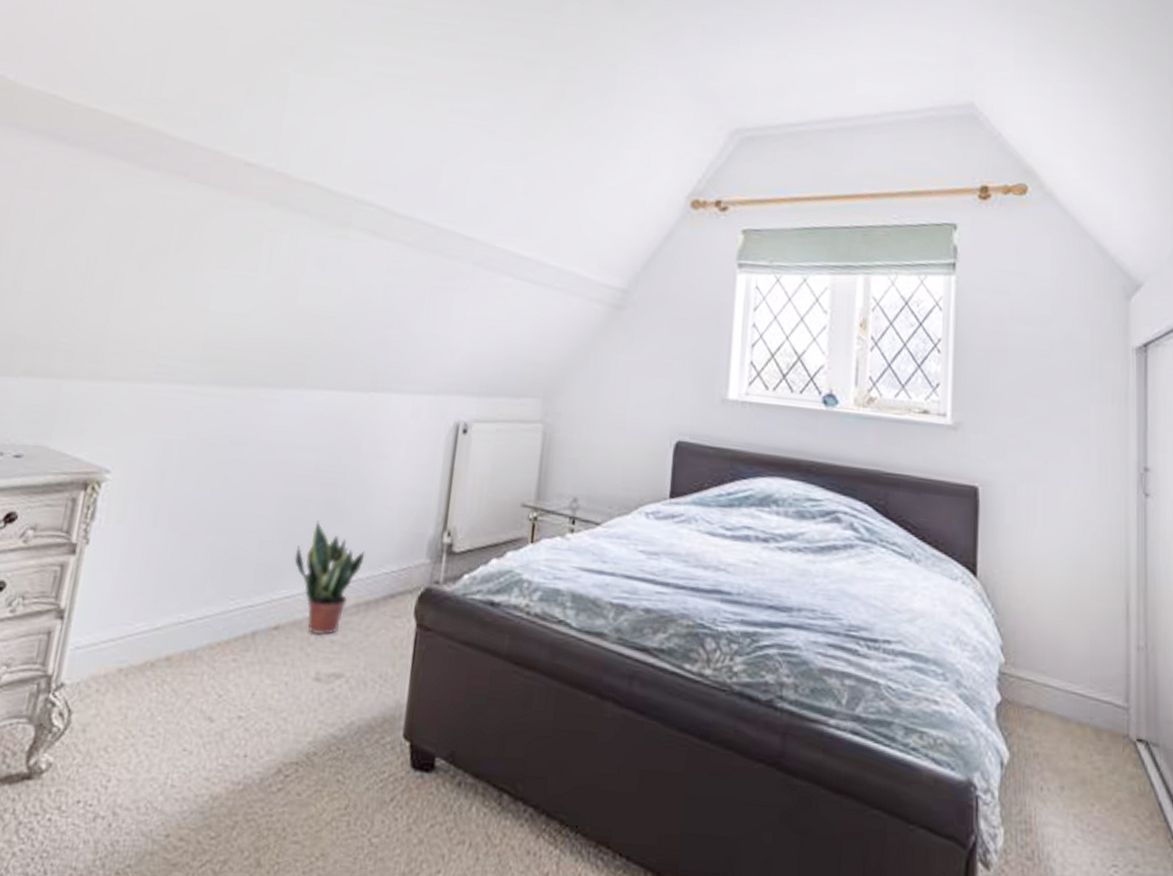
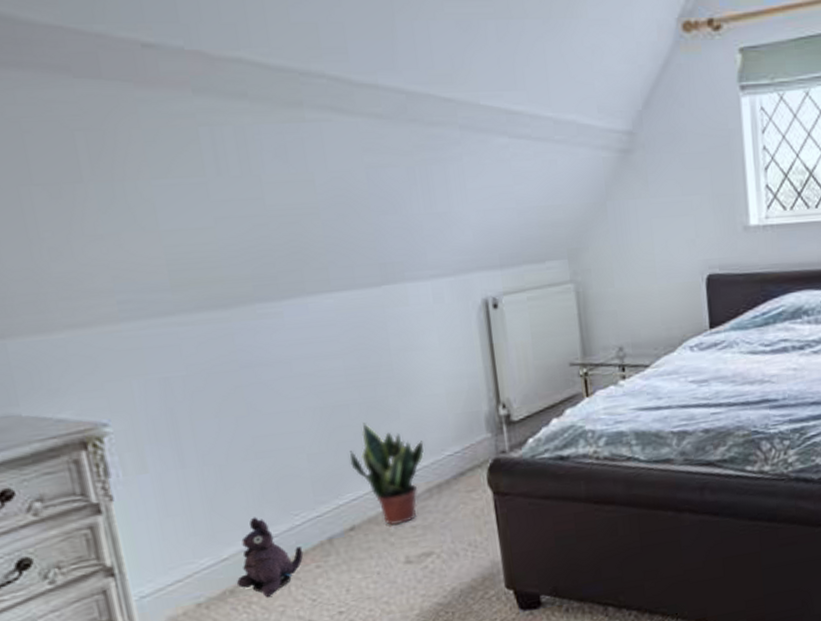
plush toy: none [158,591,227,681] -> present [236,517,304,598]

